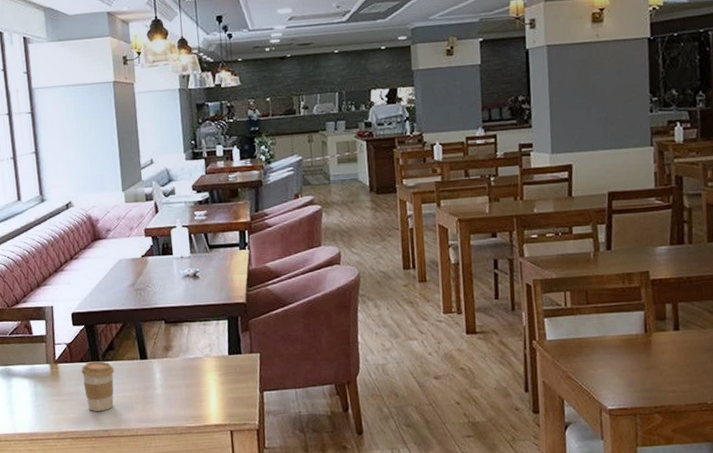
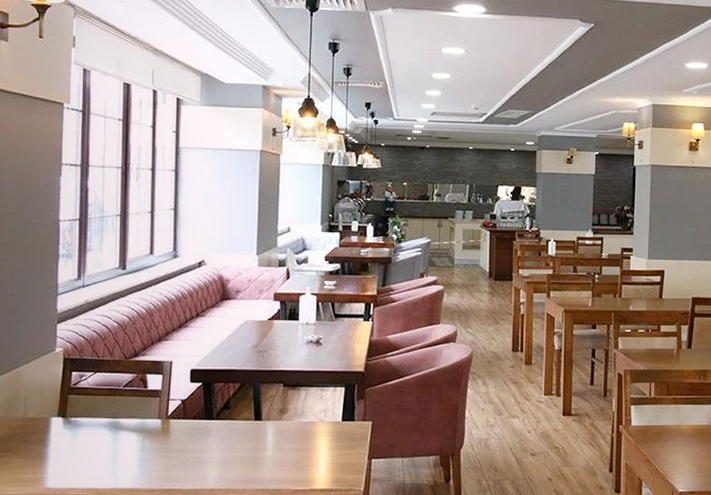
coffee cup: present [81,361,115,411] -> none [193,419,227,470]

